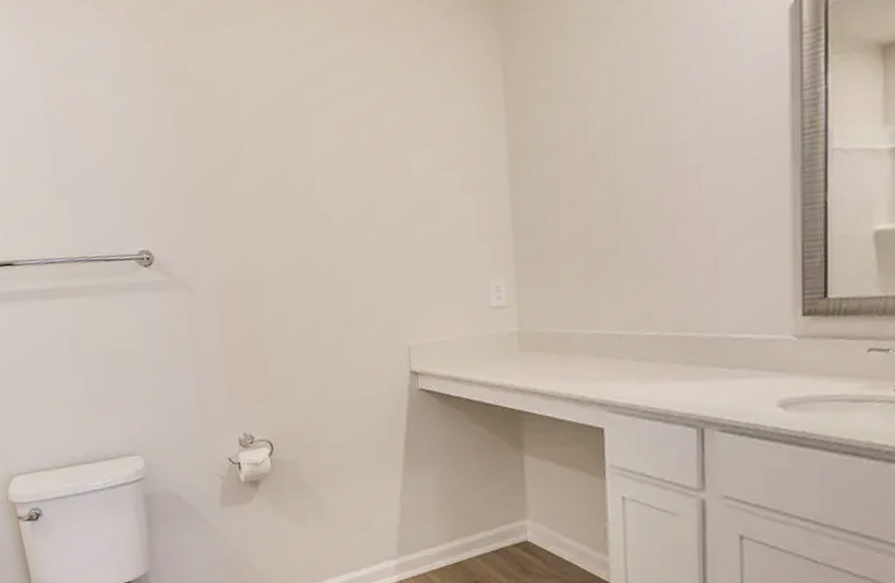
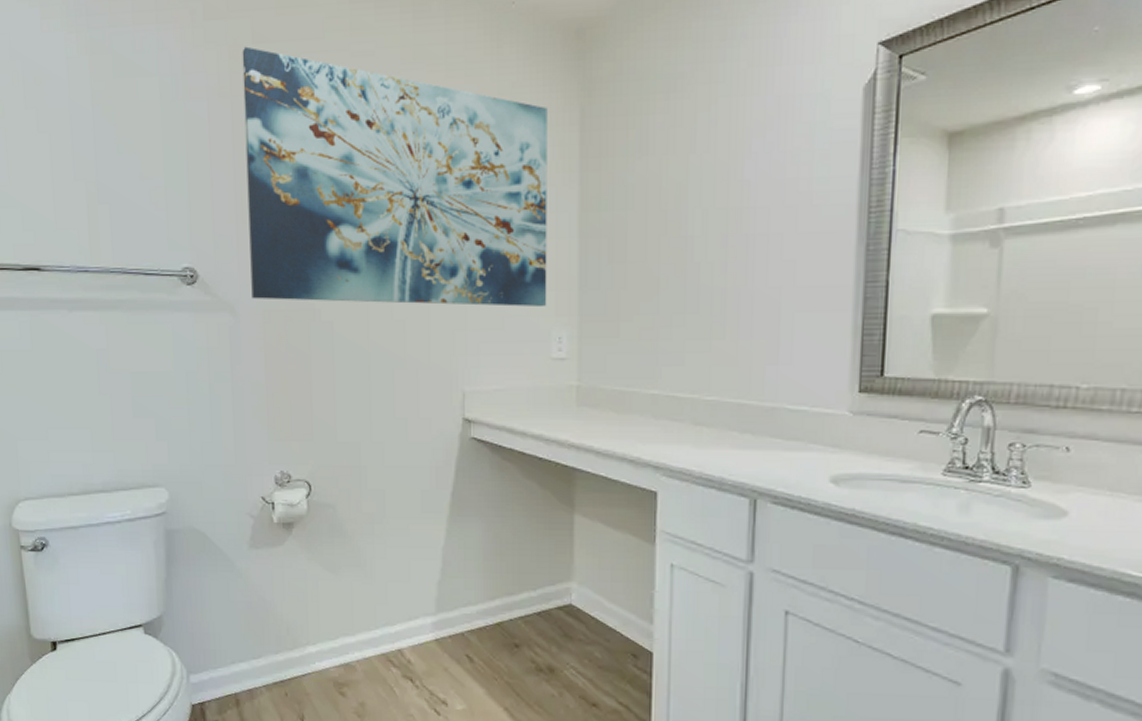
wall art: none [176,36,484,275] -> present [242,46,547,307]

